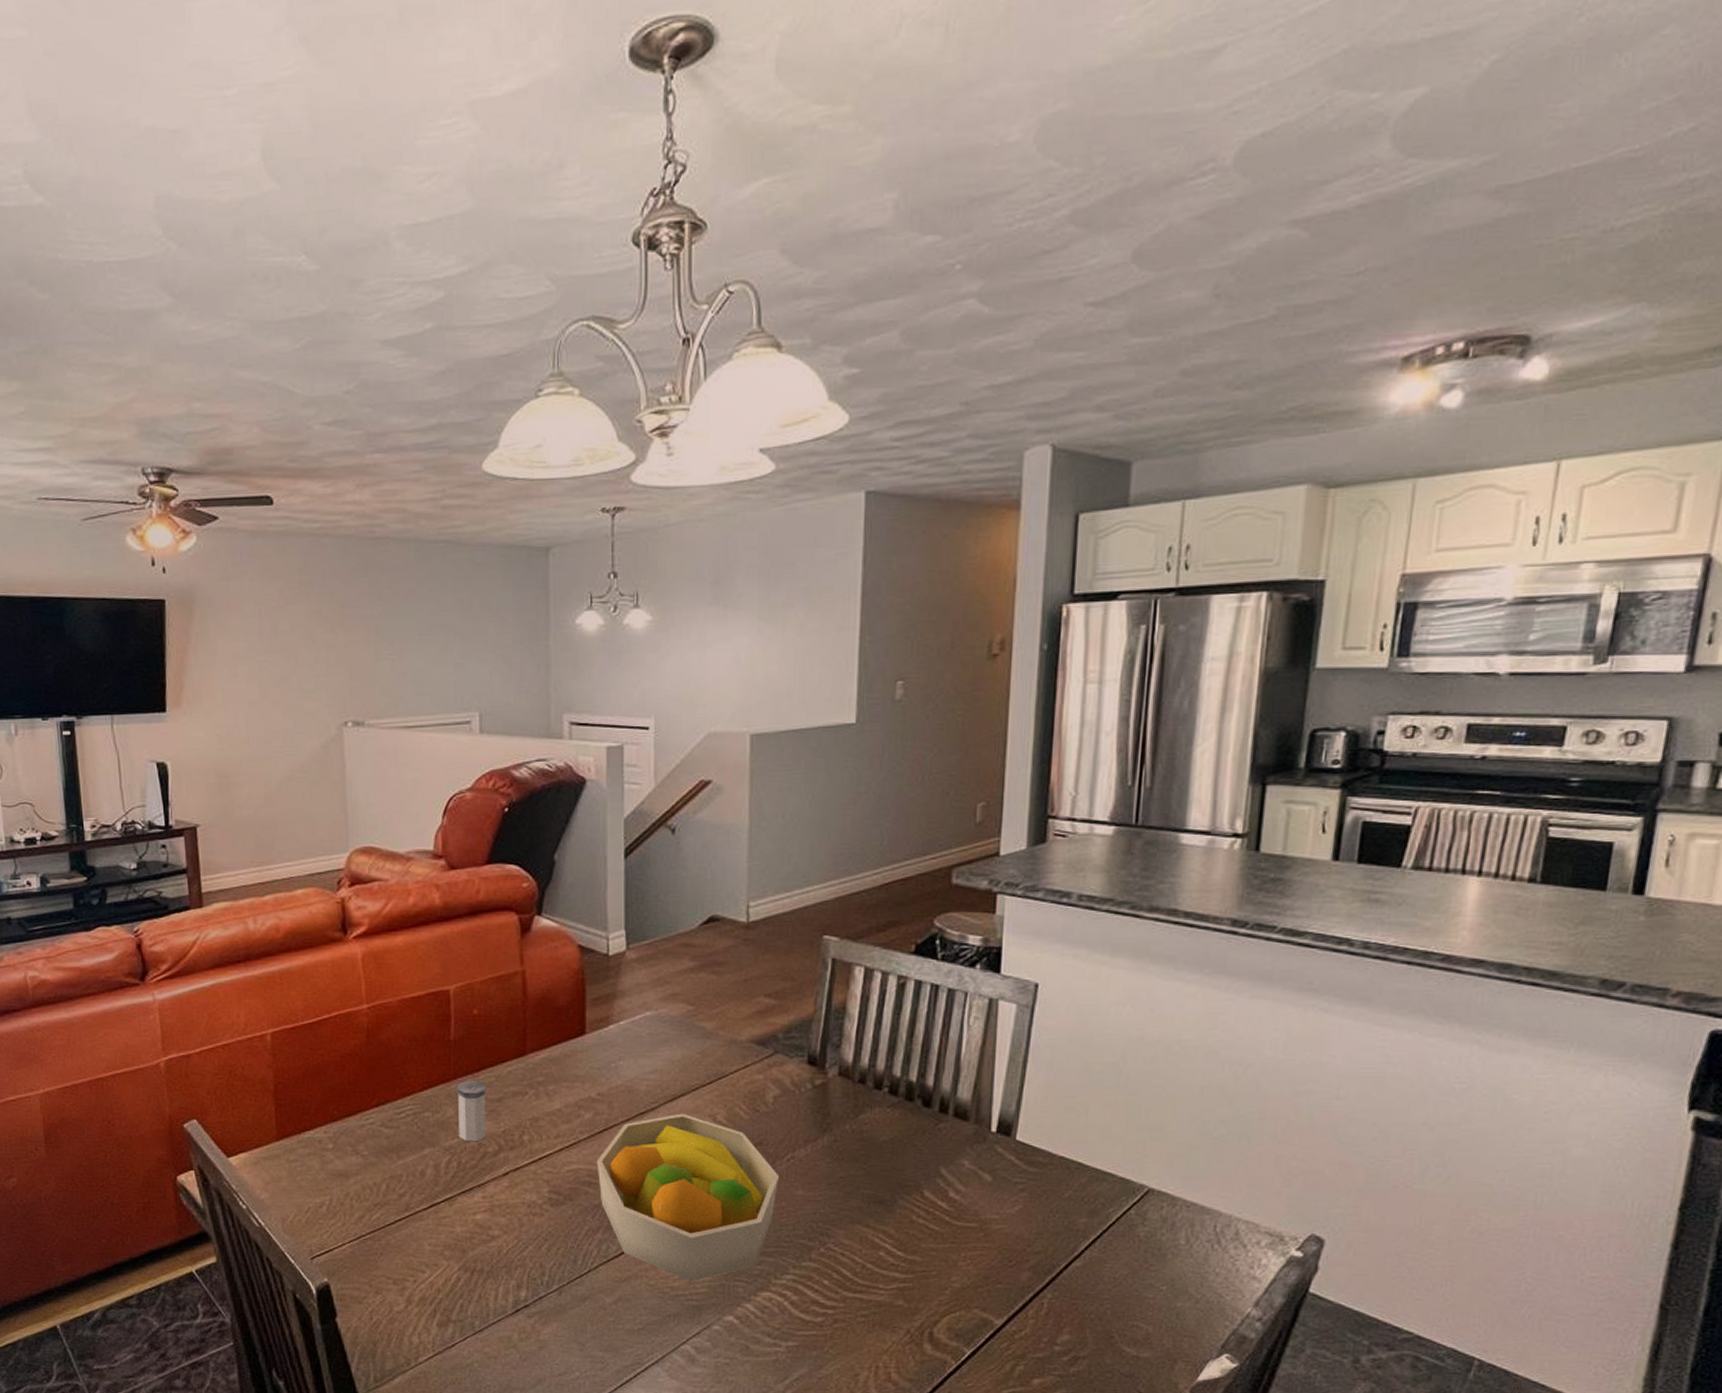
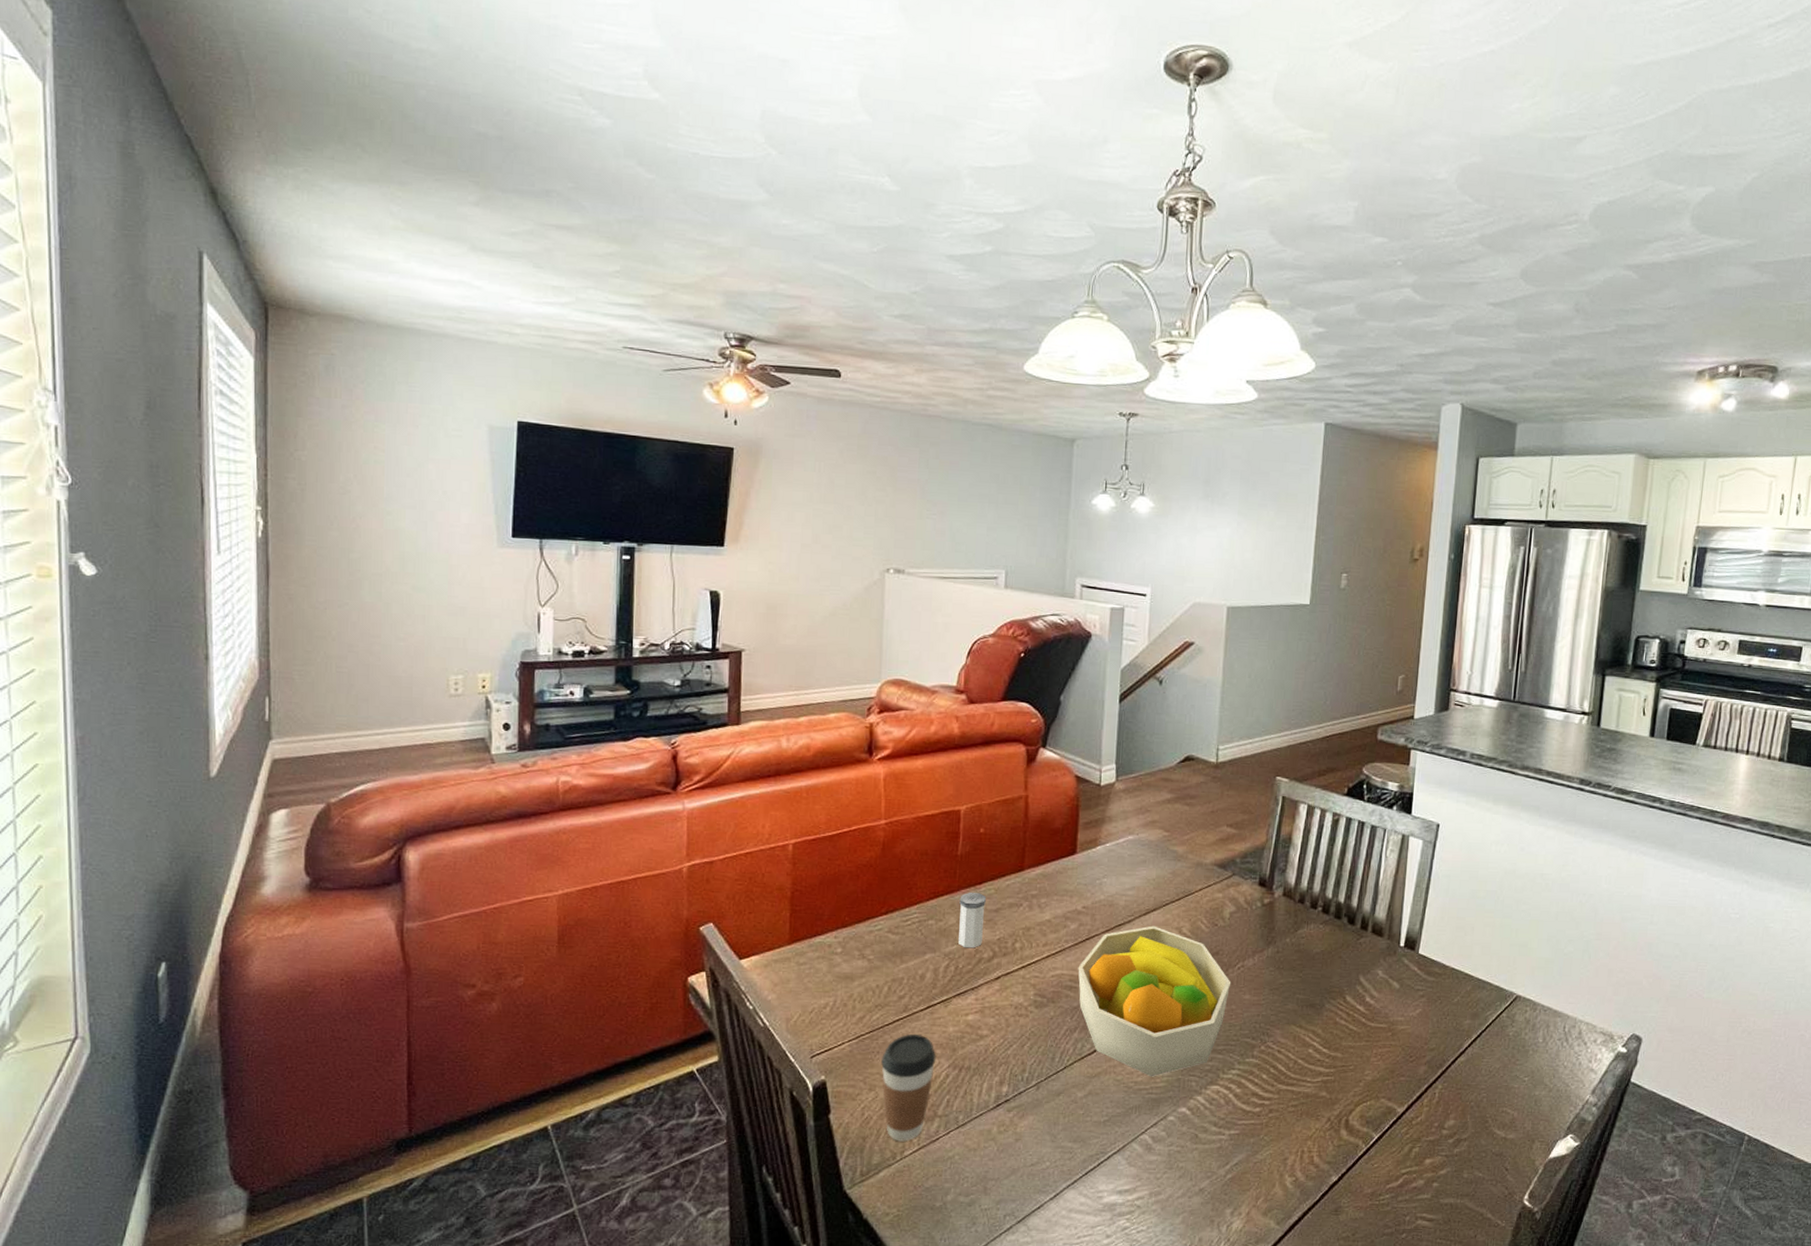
coffee cup: none [386,1234,445,1347] -> present [881,1033,937,1142]

